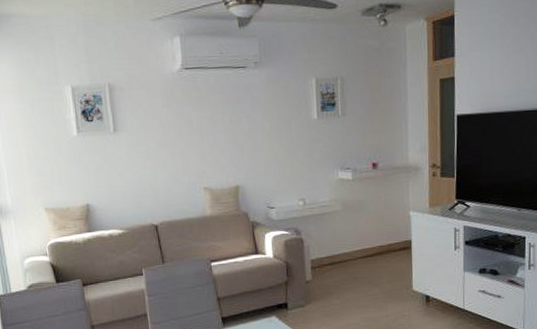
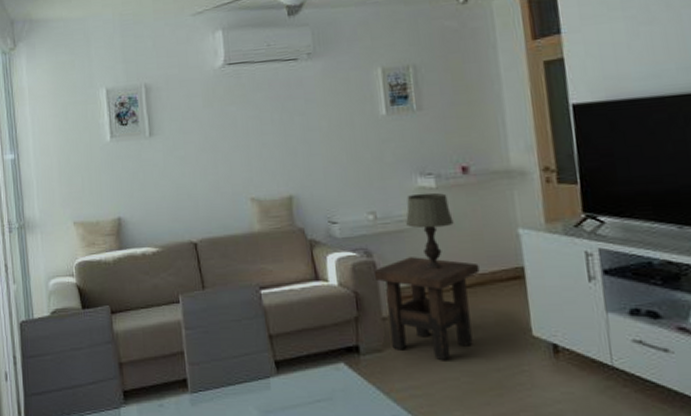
side table: none [300,234,380,312] -> present [371,257,480,361]
table lamp: none [328,183,364,243] -> present [406,192,454,269]

